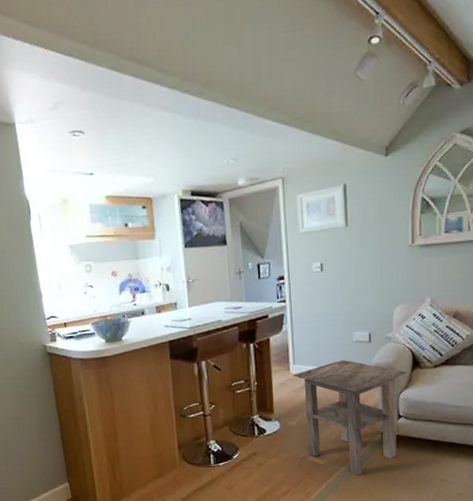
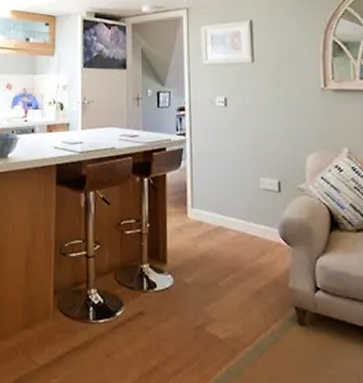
side table: present [292,359,408,476] -> none [190,208,325,362]

